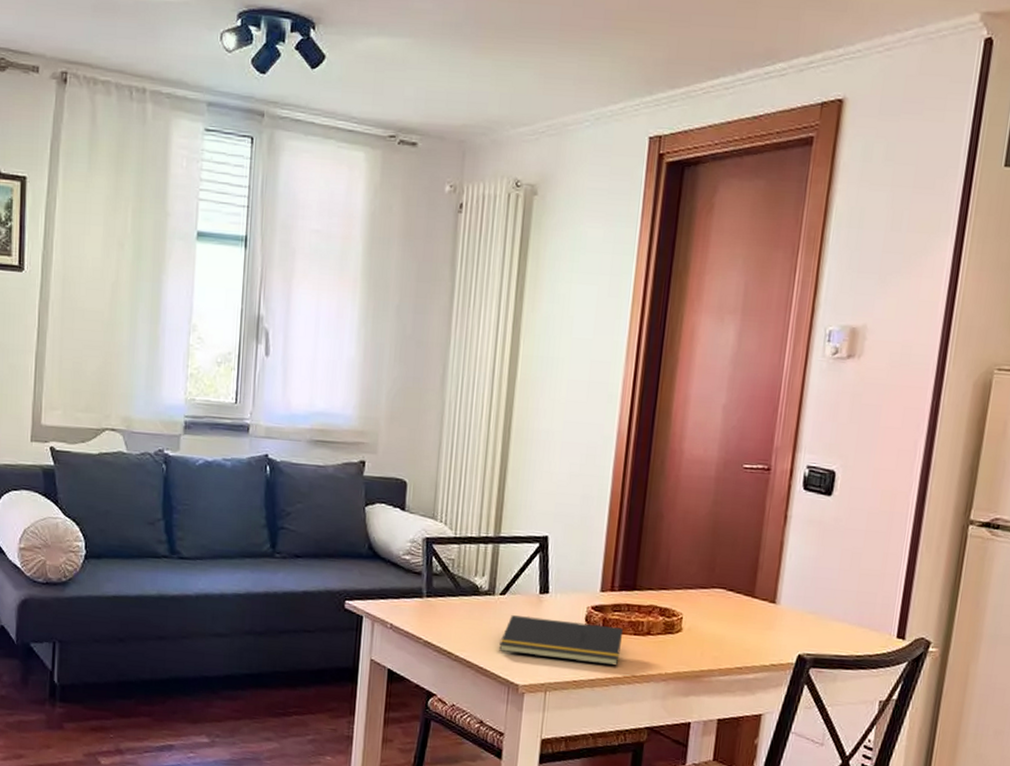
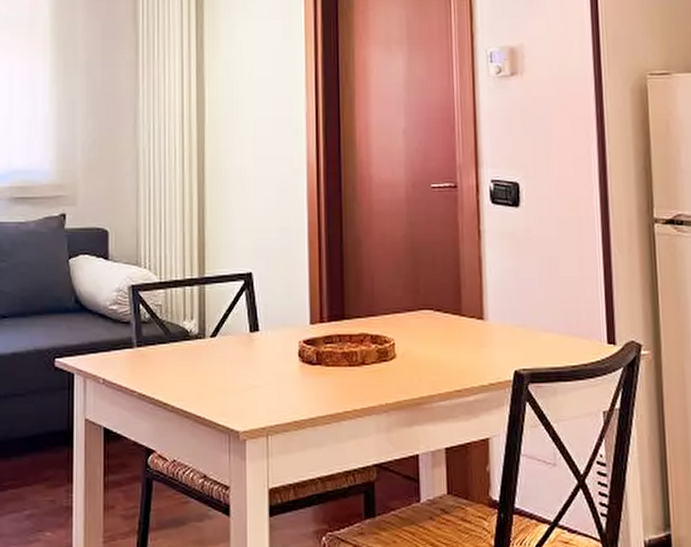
notepad: present [499,615,624,666] -> none [215,358,338,401]

